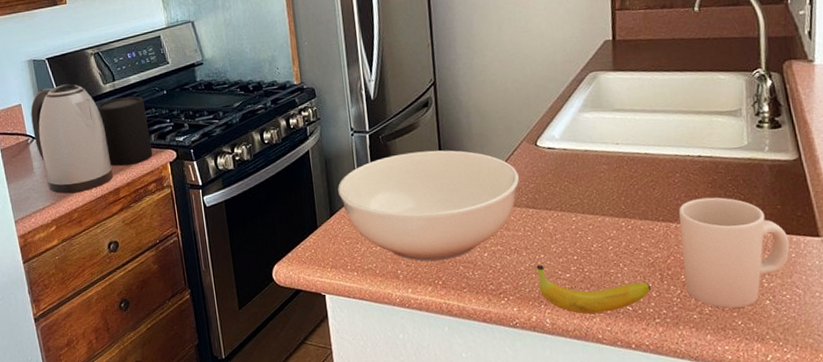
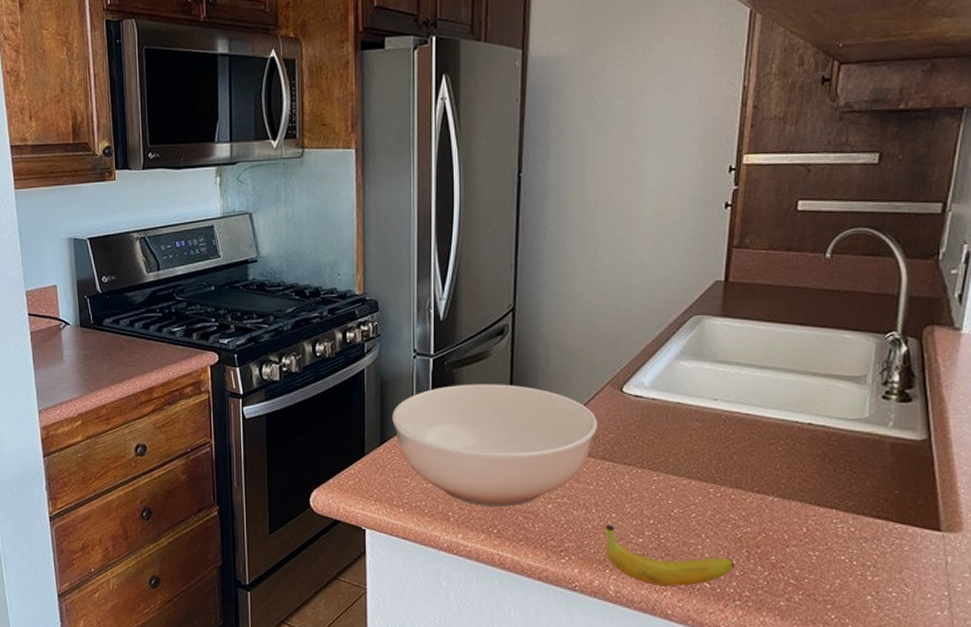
kettle: present [30,83,113,194] -> none [66,268,148,388]
pen holder: present [96,96,153,166] -> none [137,289,193,363]
mug: present [678,197,790,309] -> none [775,471,904,600]

